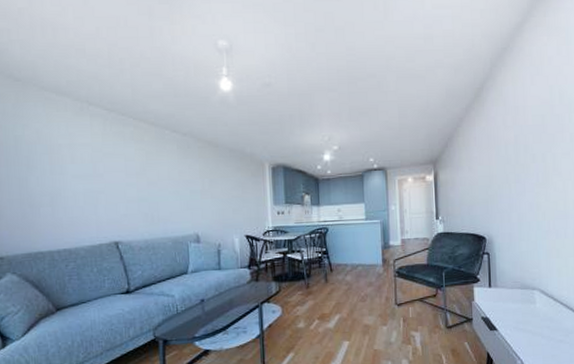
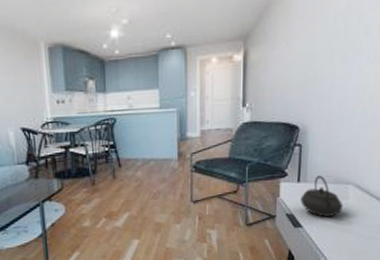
kettle: none [493,281,532,320] -> present [300,175,343,217]

